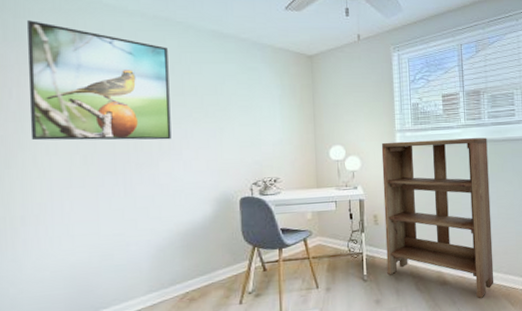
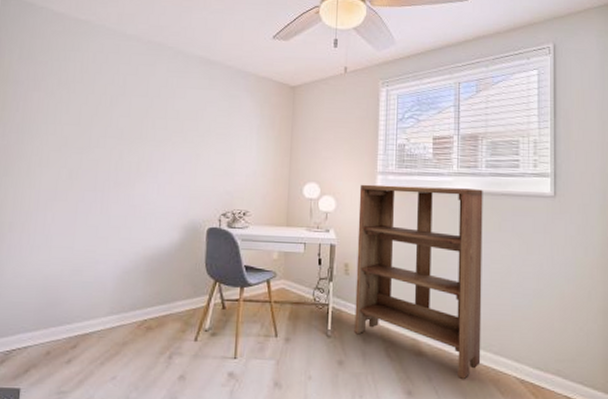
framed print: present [28,20,172,141] -> none [28,41,157,162]

